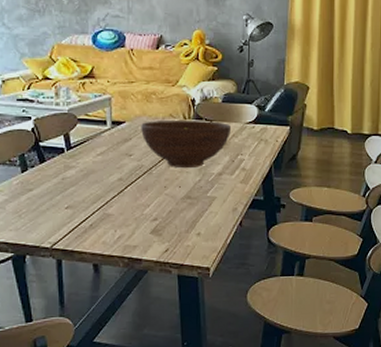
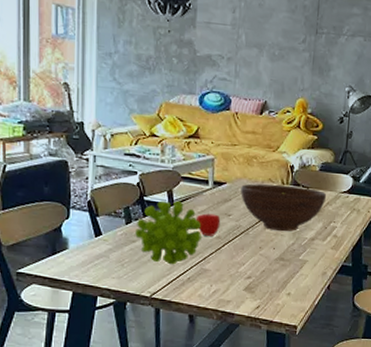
plant: none [32,144,102,212] -> present [135,200,202,265]
apple: none [95,155,122,178] -> present [195,213,221,236]

